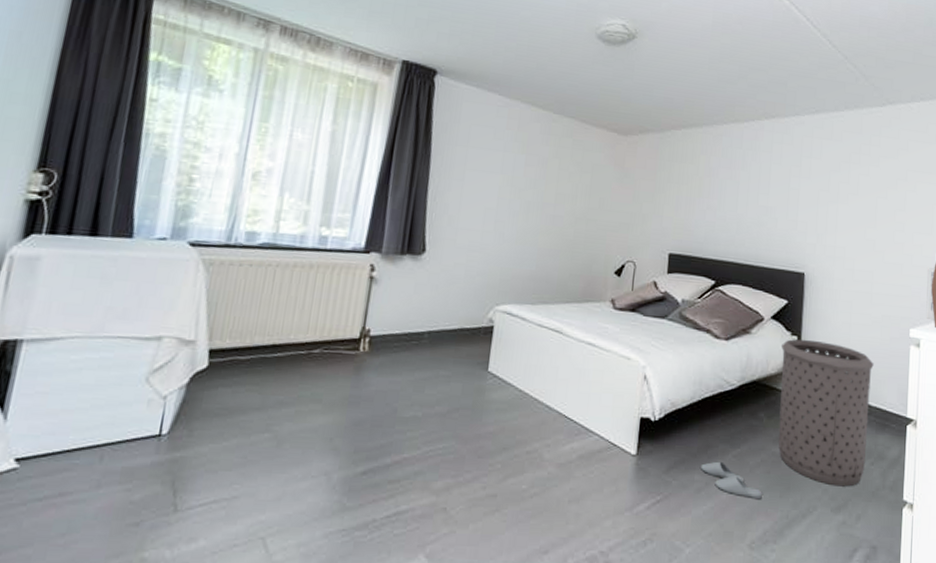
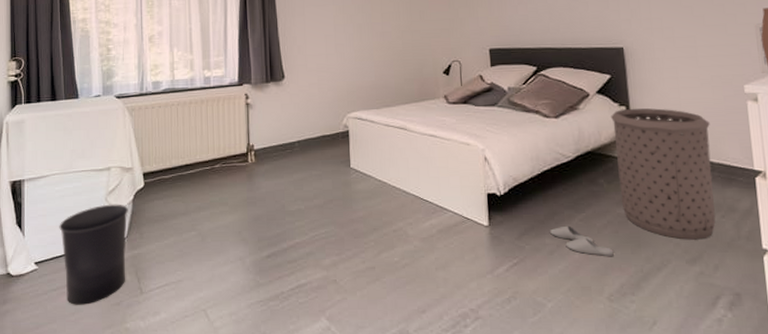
waste bin: none [56,385,178,523] -> present [59,204,128,305]

